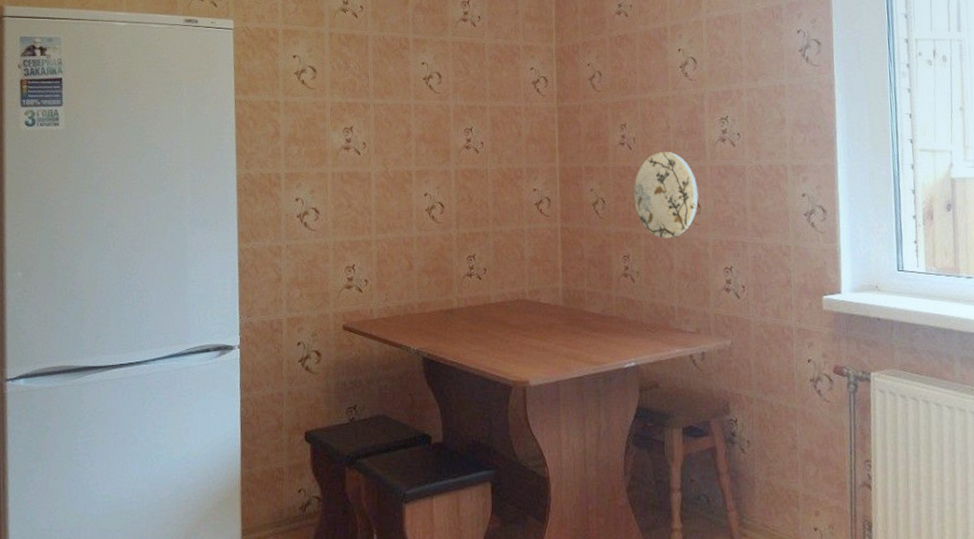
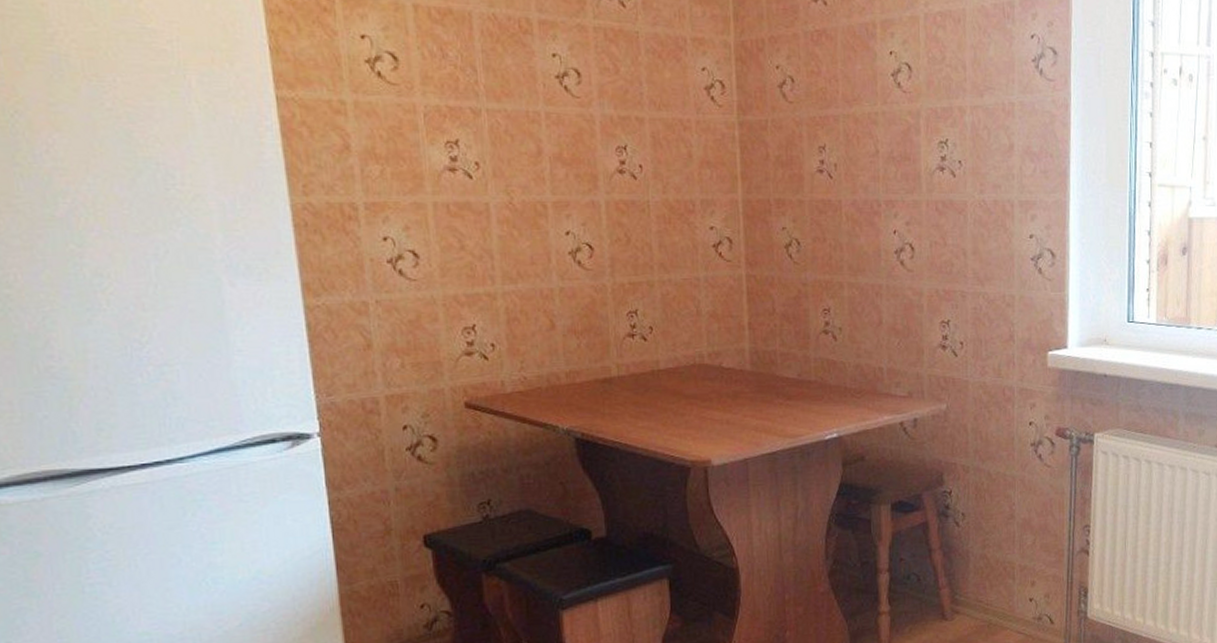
decorative plate: present [634,152,699,239] -> none [835,182,912,288]

